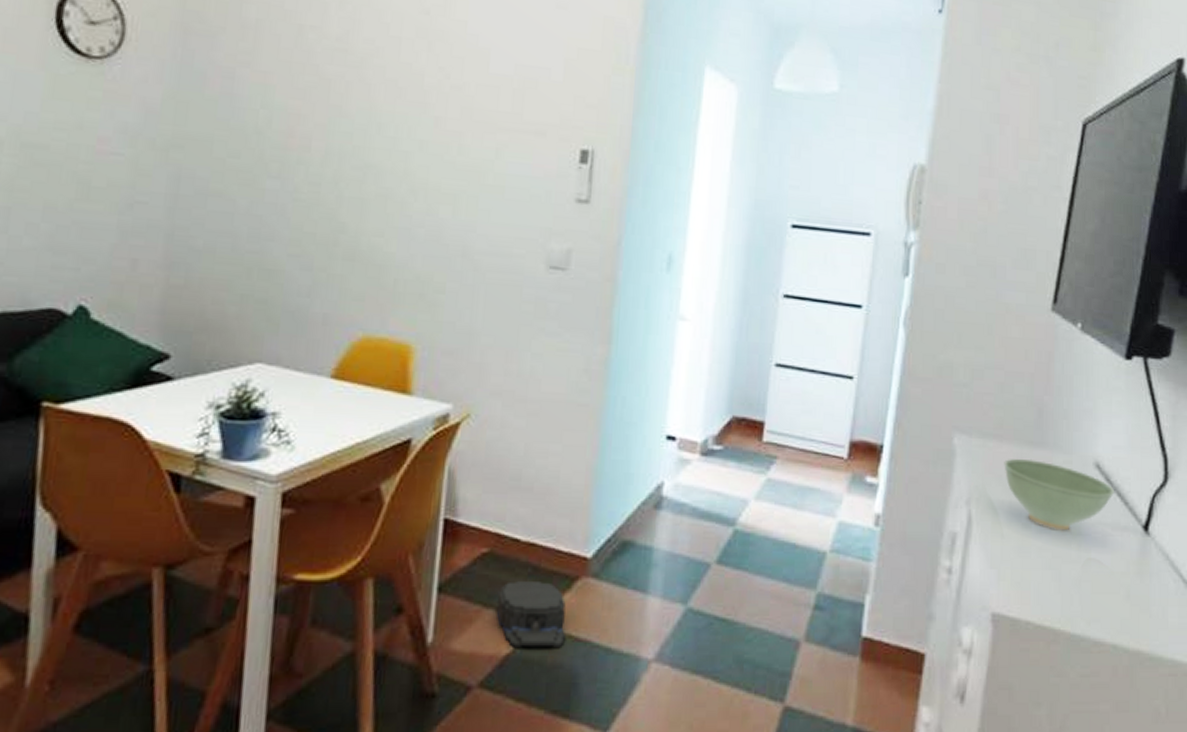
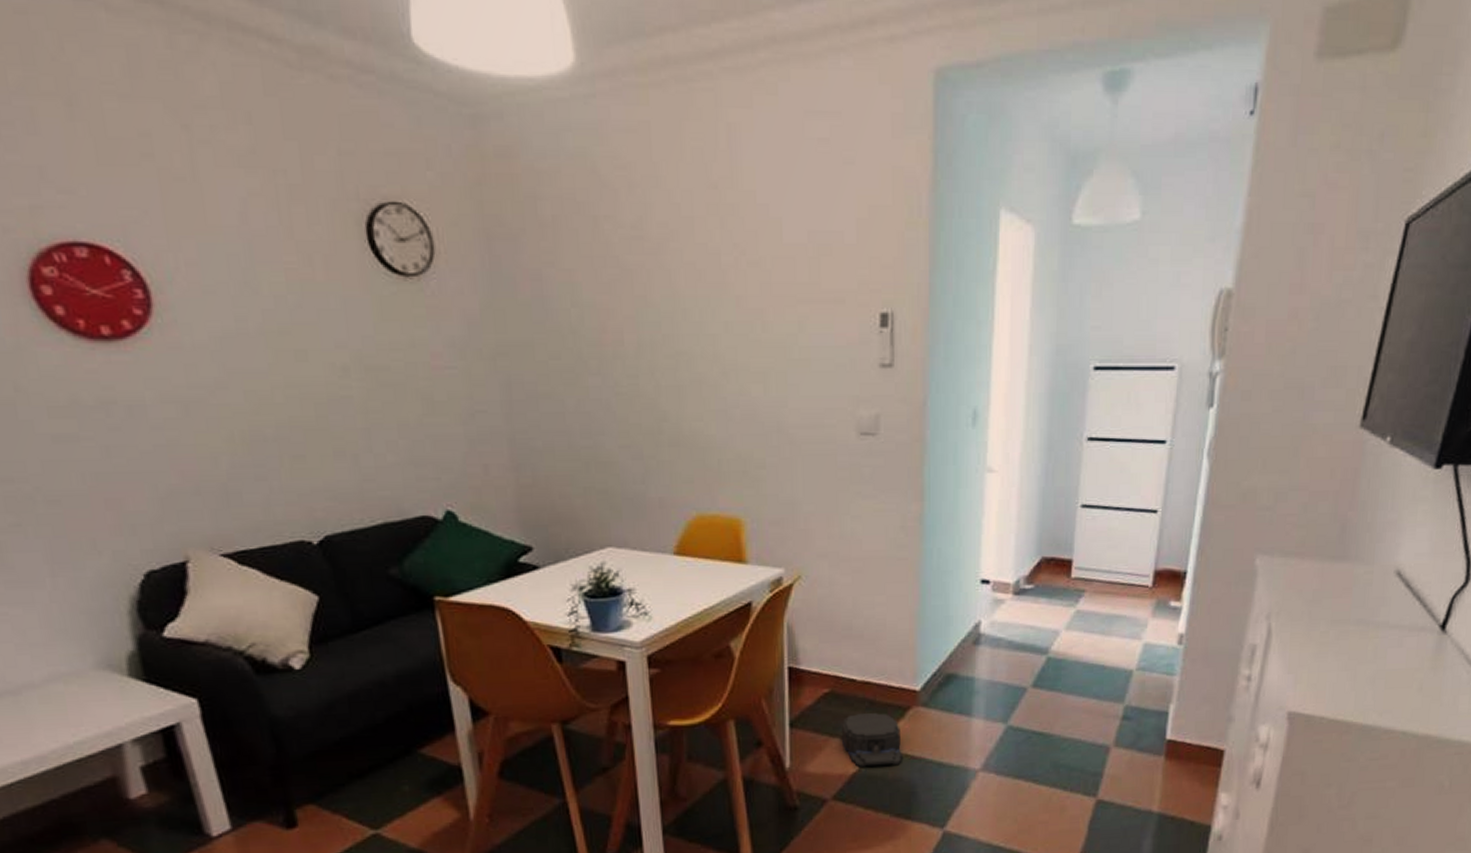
bowl: present [1004,458,1115,531] -> none [1304,572,1415,636]

